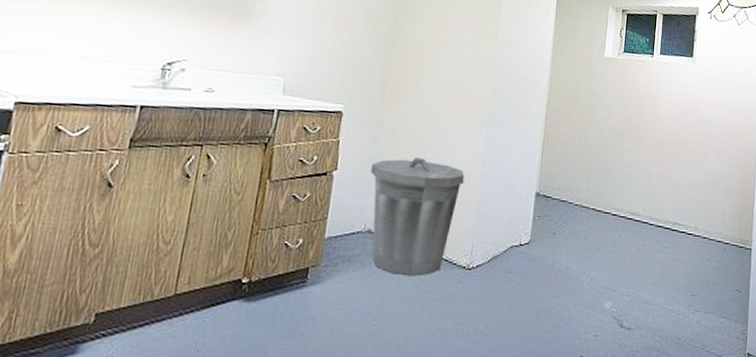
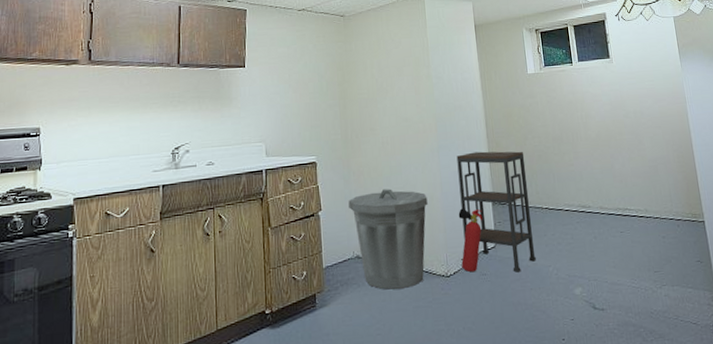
fire extinguisher: none [487,194,523,268] -> present [458,208,483,273]
shelving unit: none [496,132,582,275] -> present [456,151,536,273]

